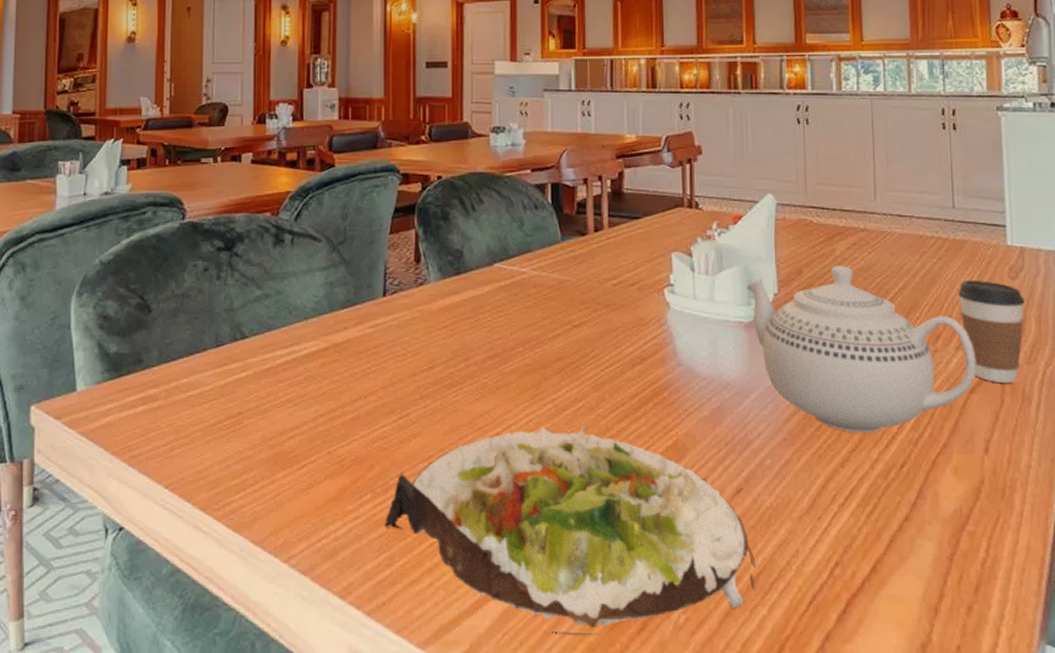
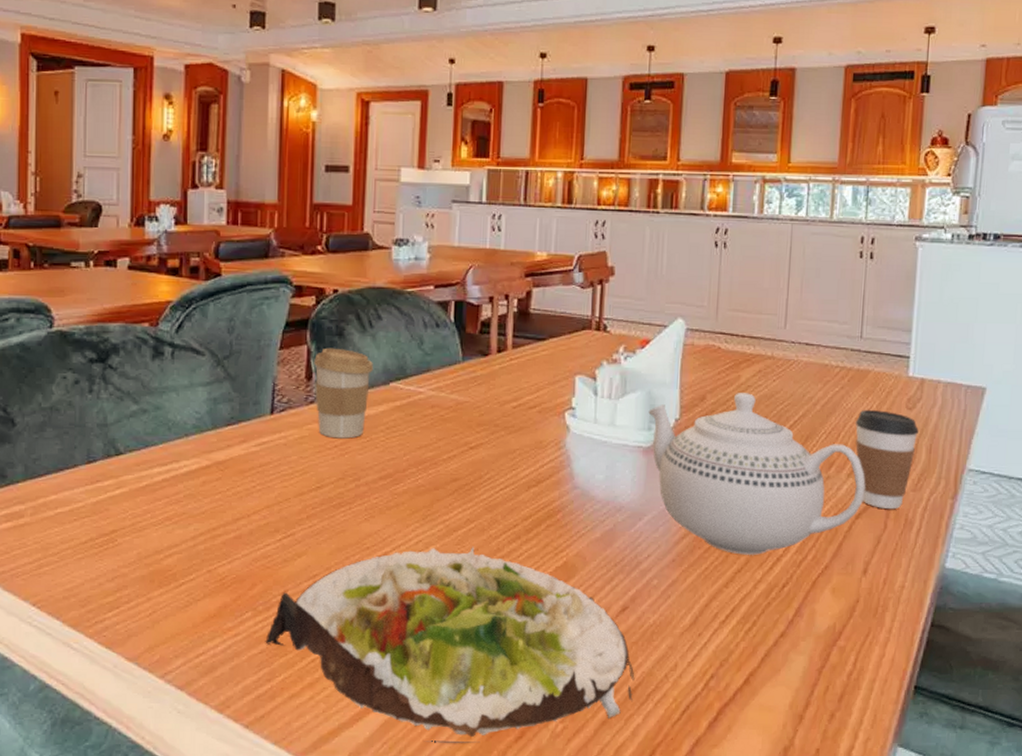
coffee cup: none [422,231,477,319] -> present [314,347,373,439]

